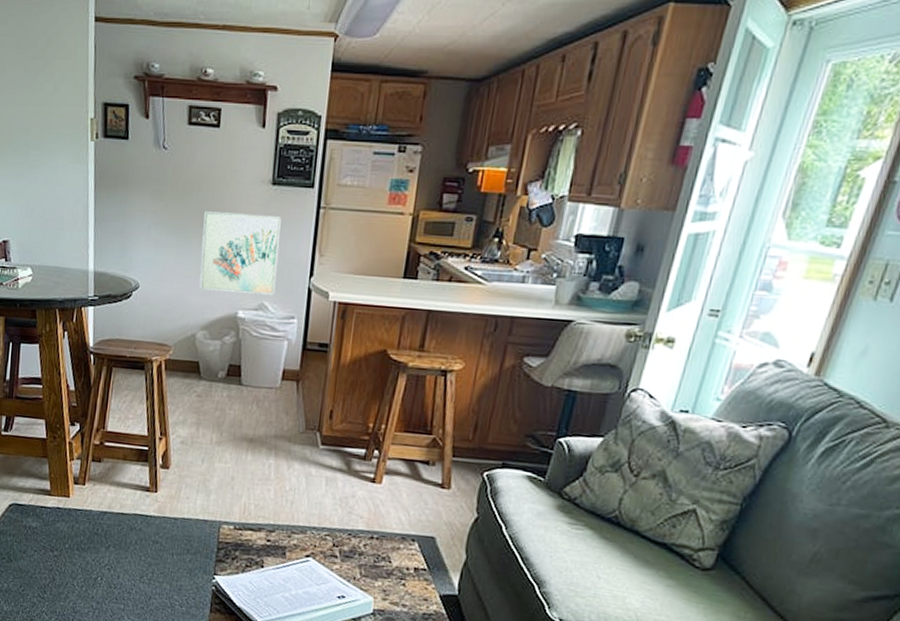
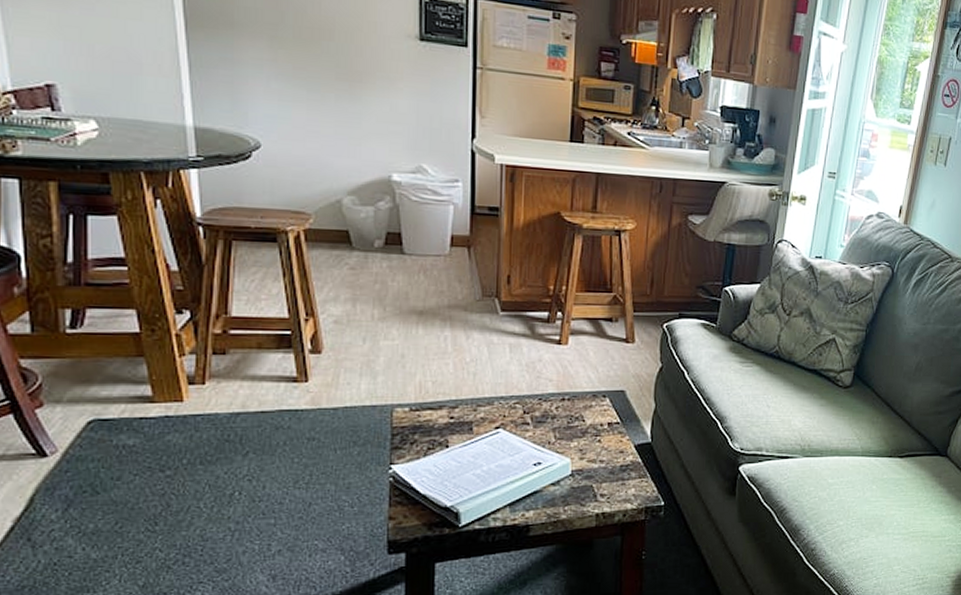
wall art: present [199,211,281,296] -> none [340,64,435,158]

